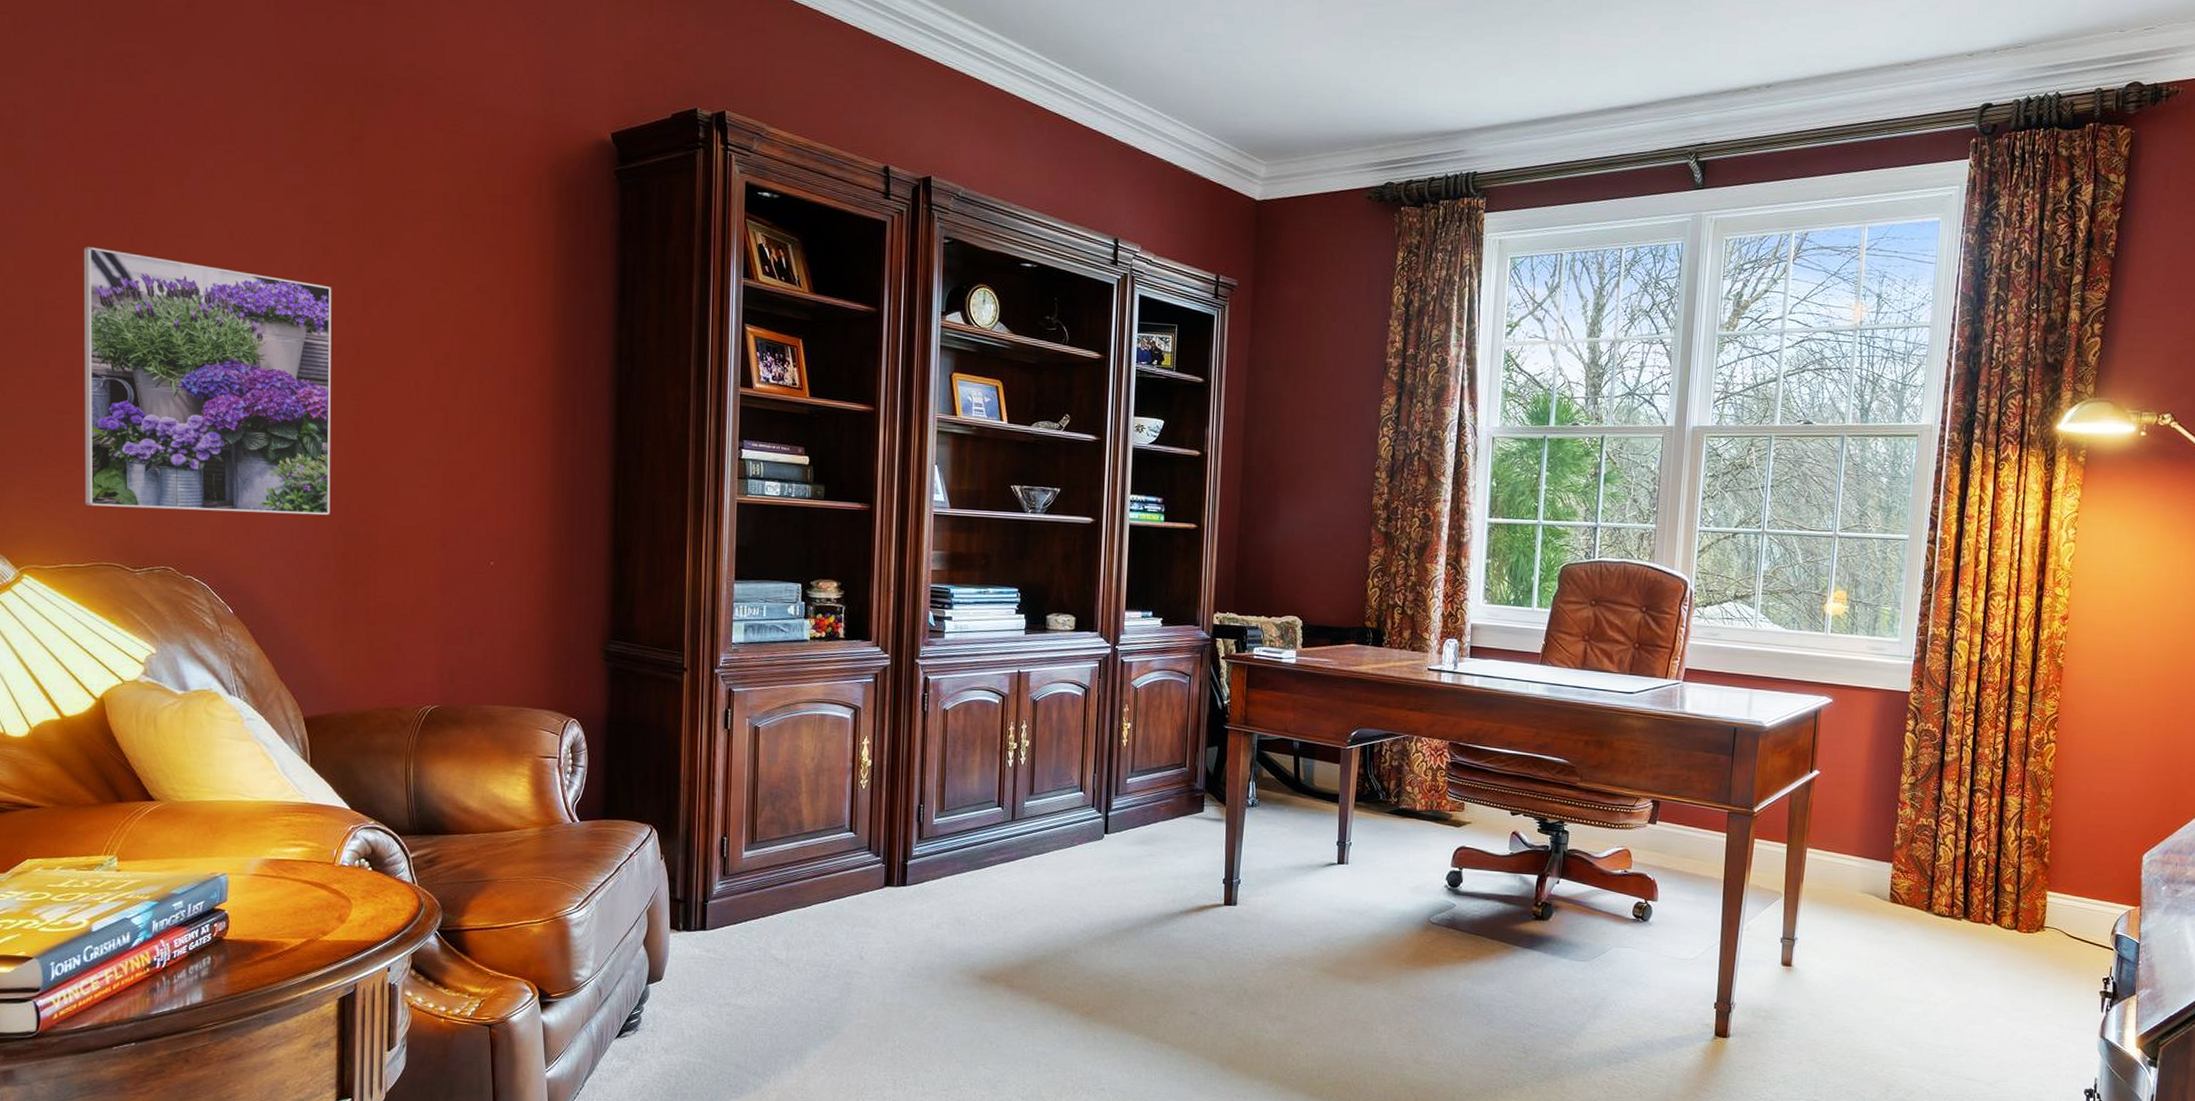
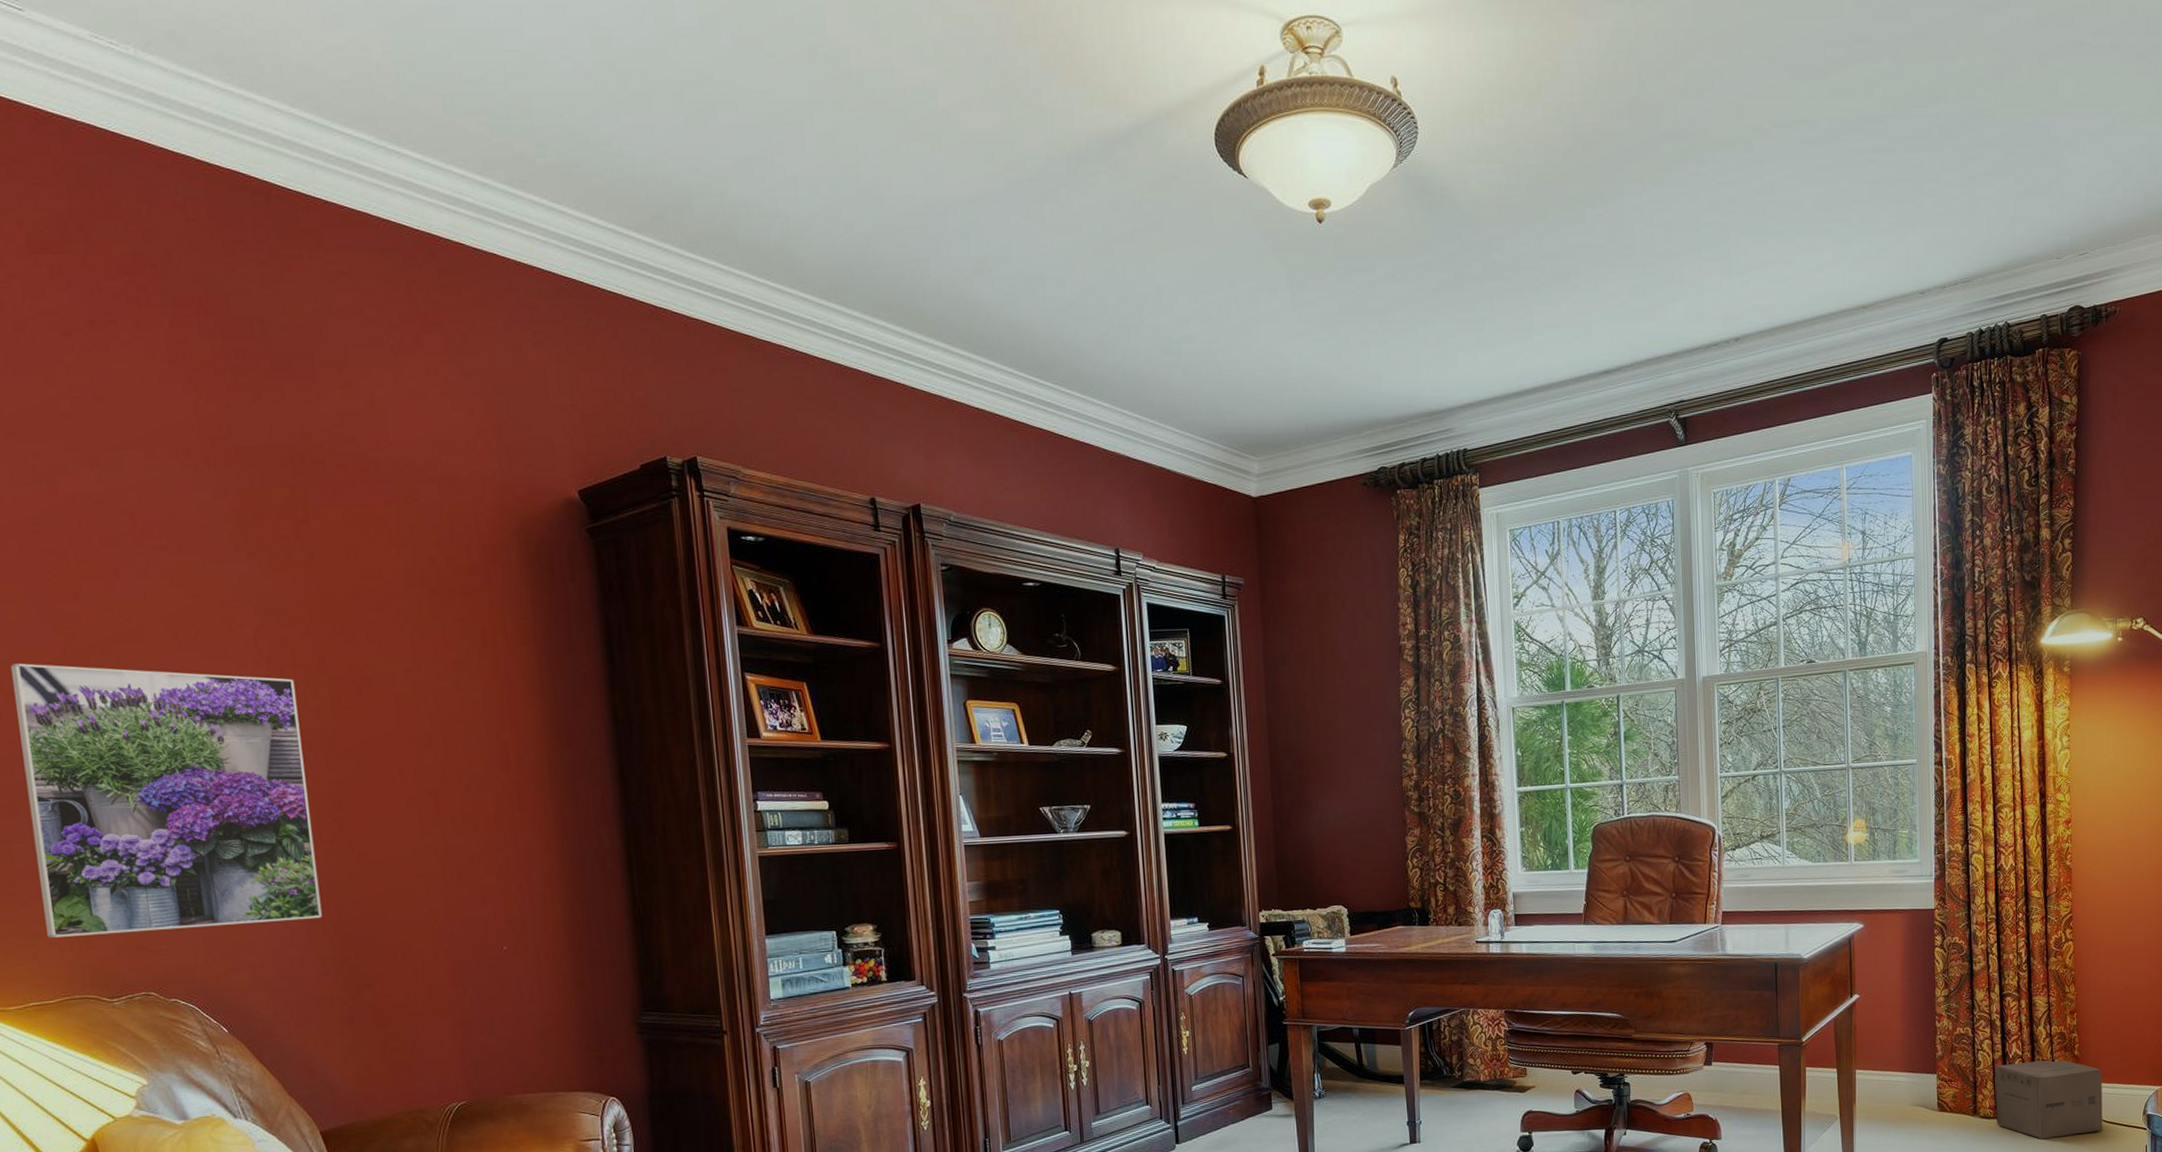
cardboard box: none [1951,862,2072,946] -> present [1995,1058,2103,1140]

